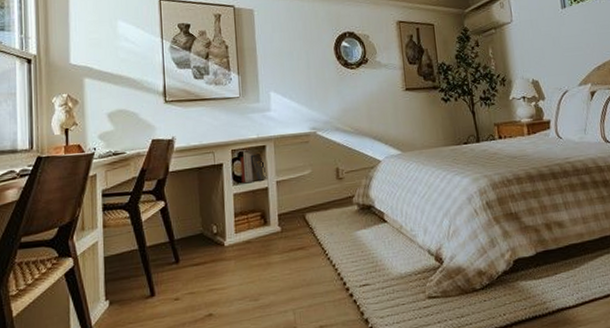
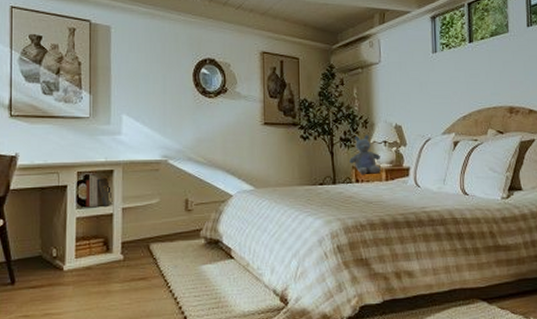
stuffed bear: none [491,92,522,132] -> present [349,135,381,175]

